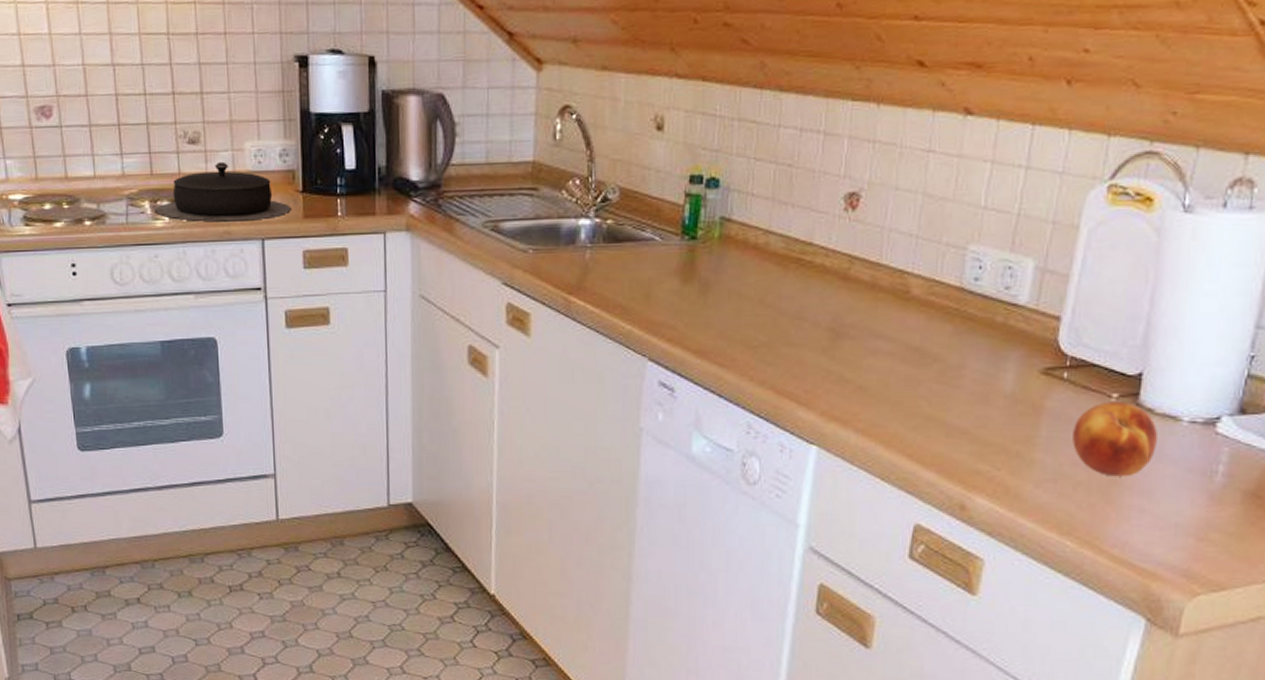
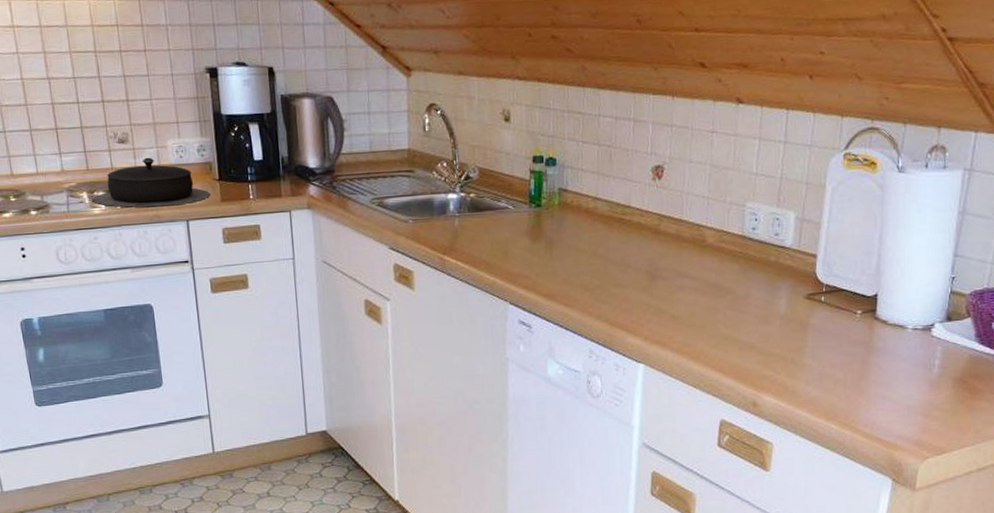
fruit: present [1073,401,1157,477] -> none [831,316,891,374]

